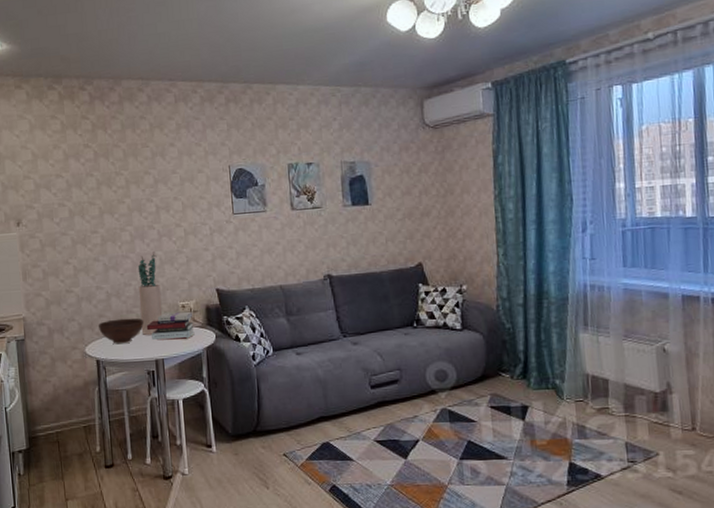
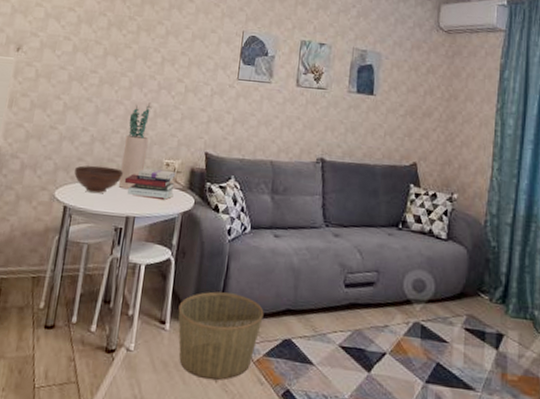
basket: none [220,411,300,488] -> present [178,291,264,381]

